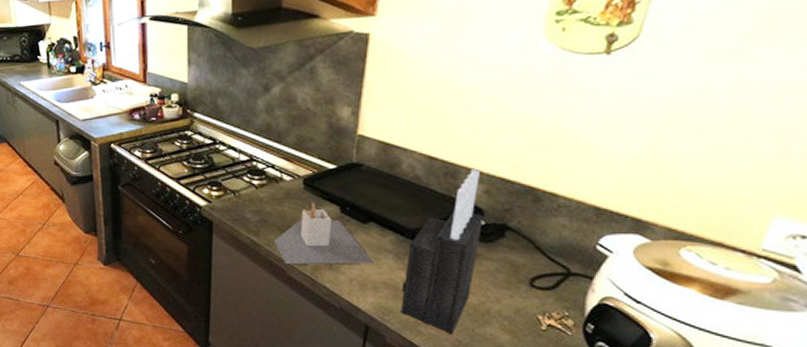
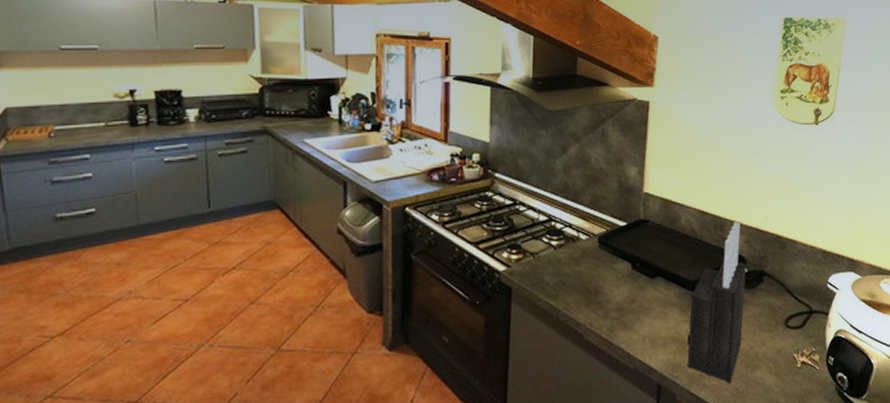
utensil holder: present [274,202,374,265] -> none [572,260,662,327]

